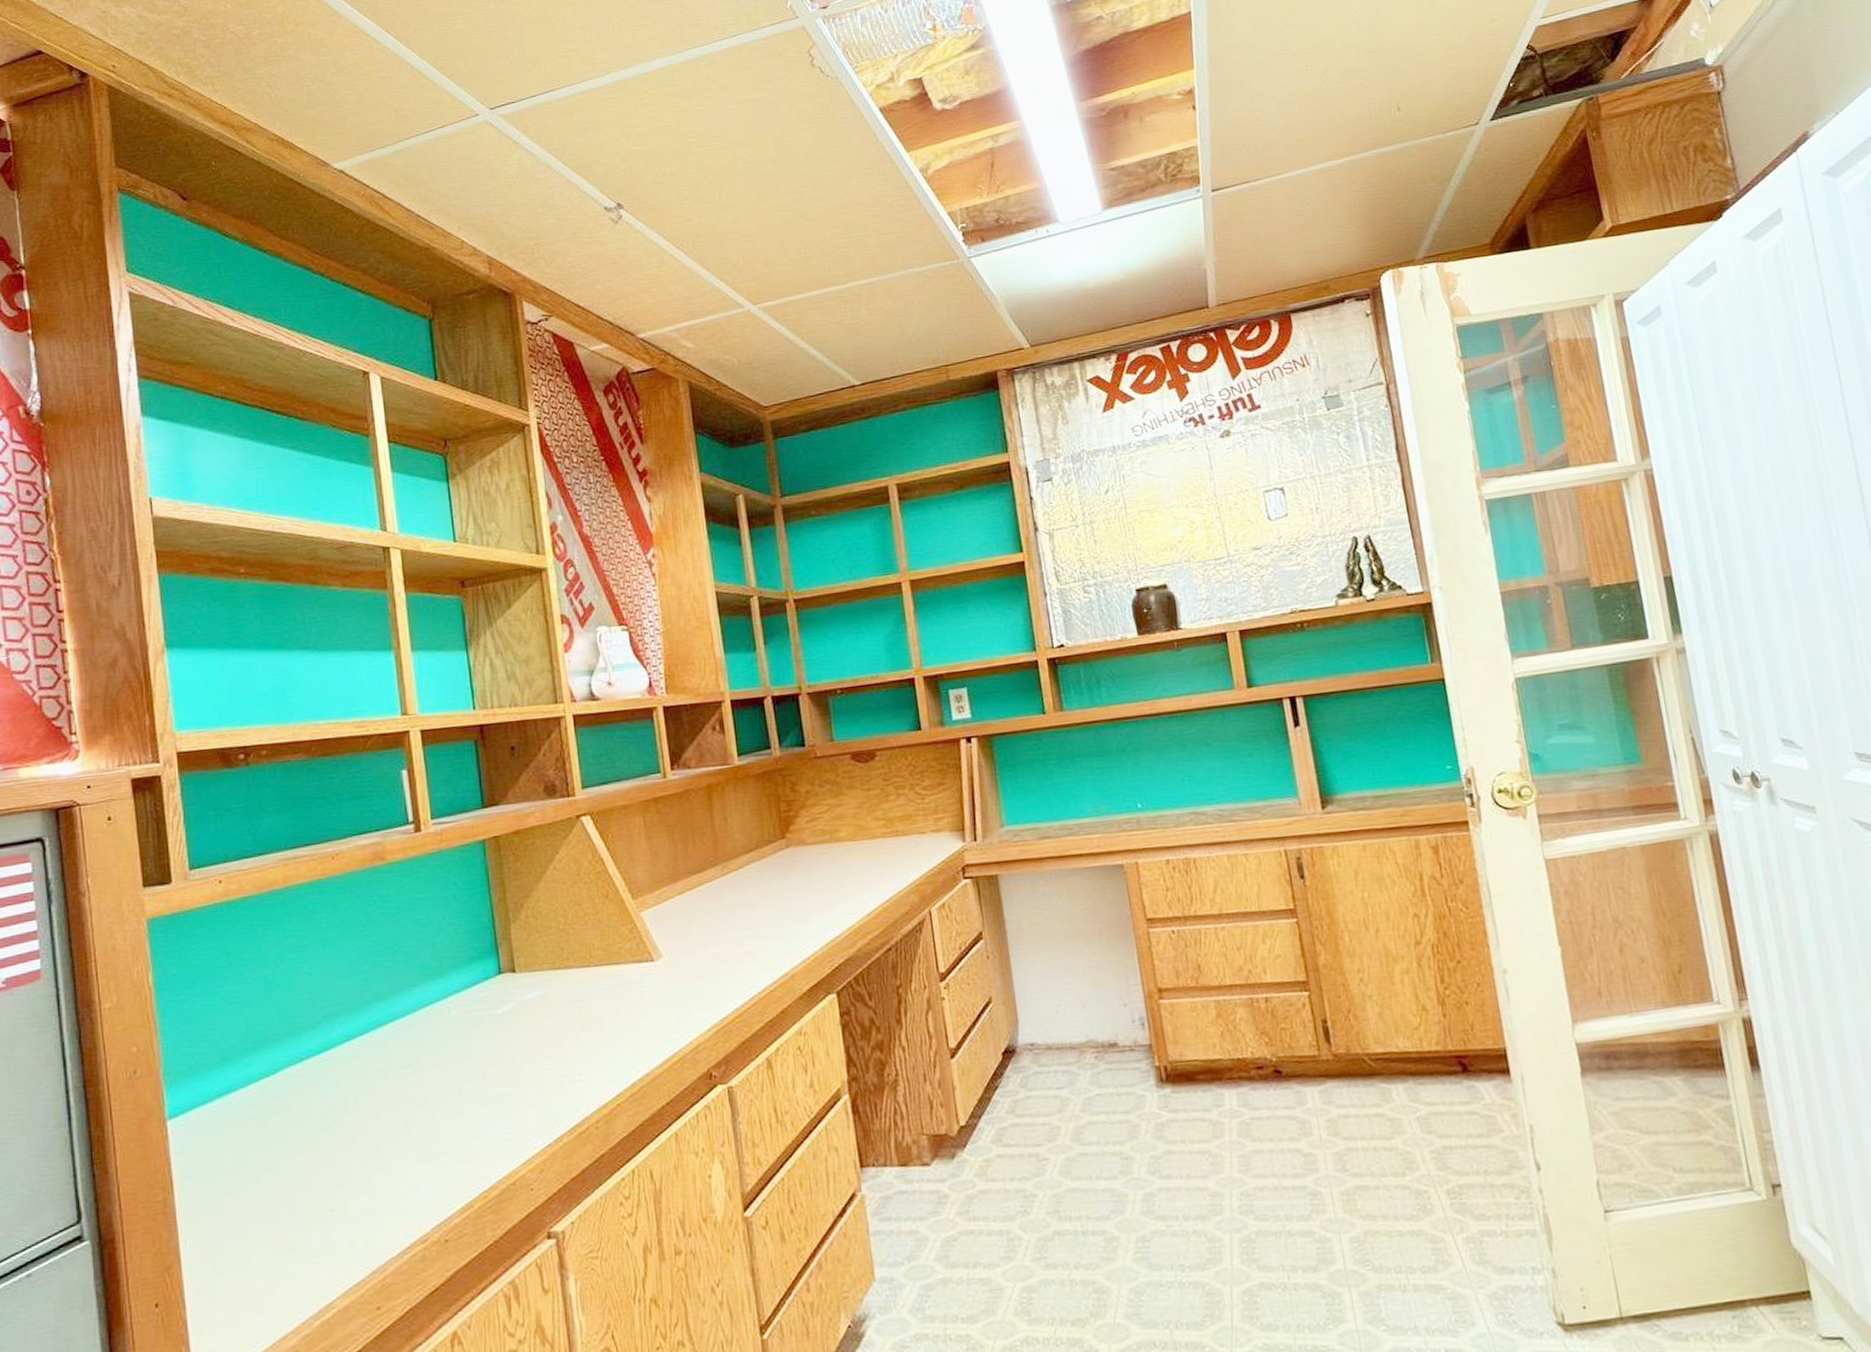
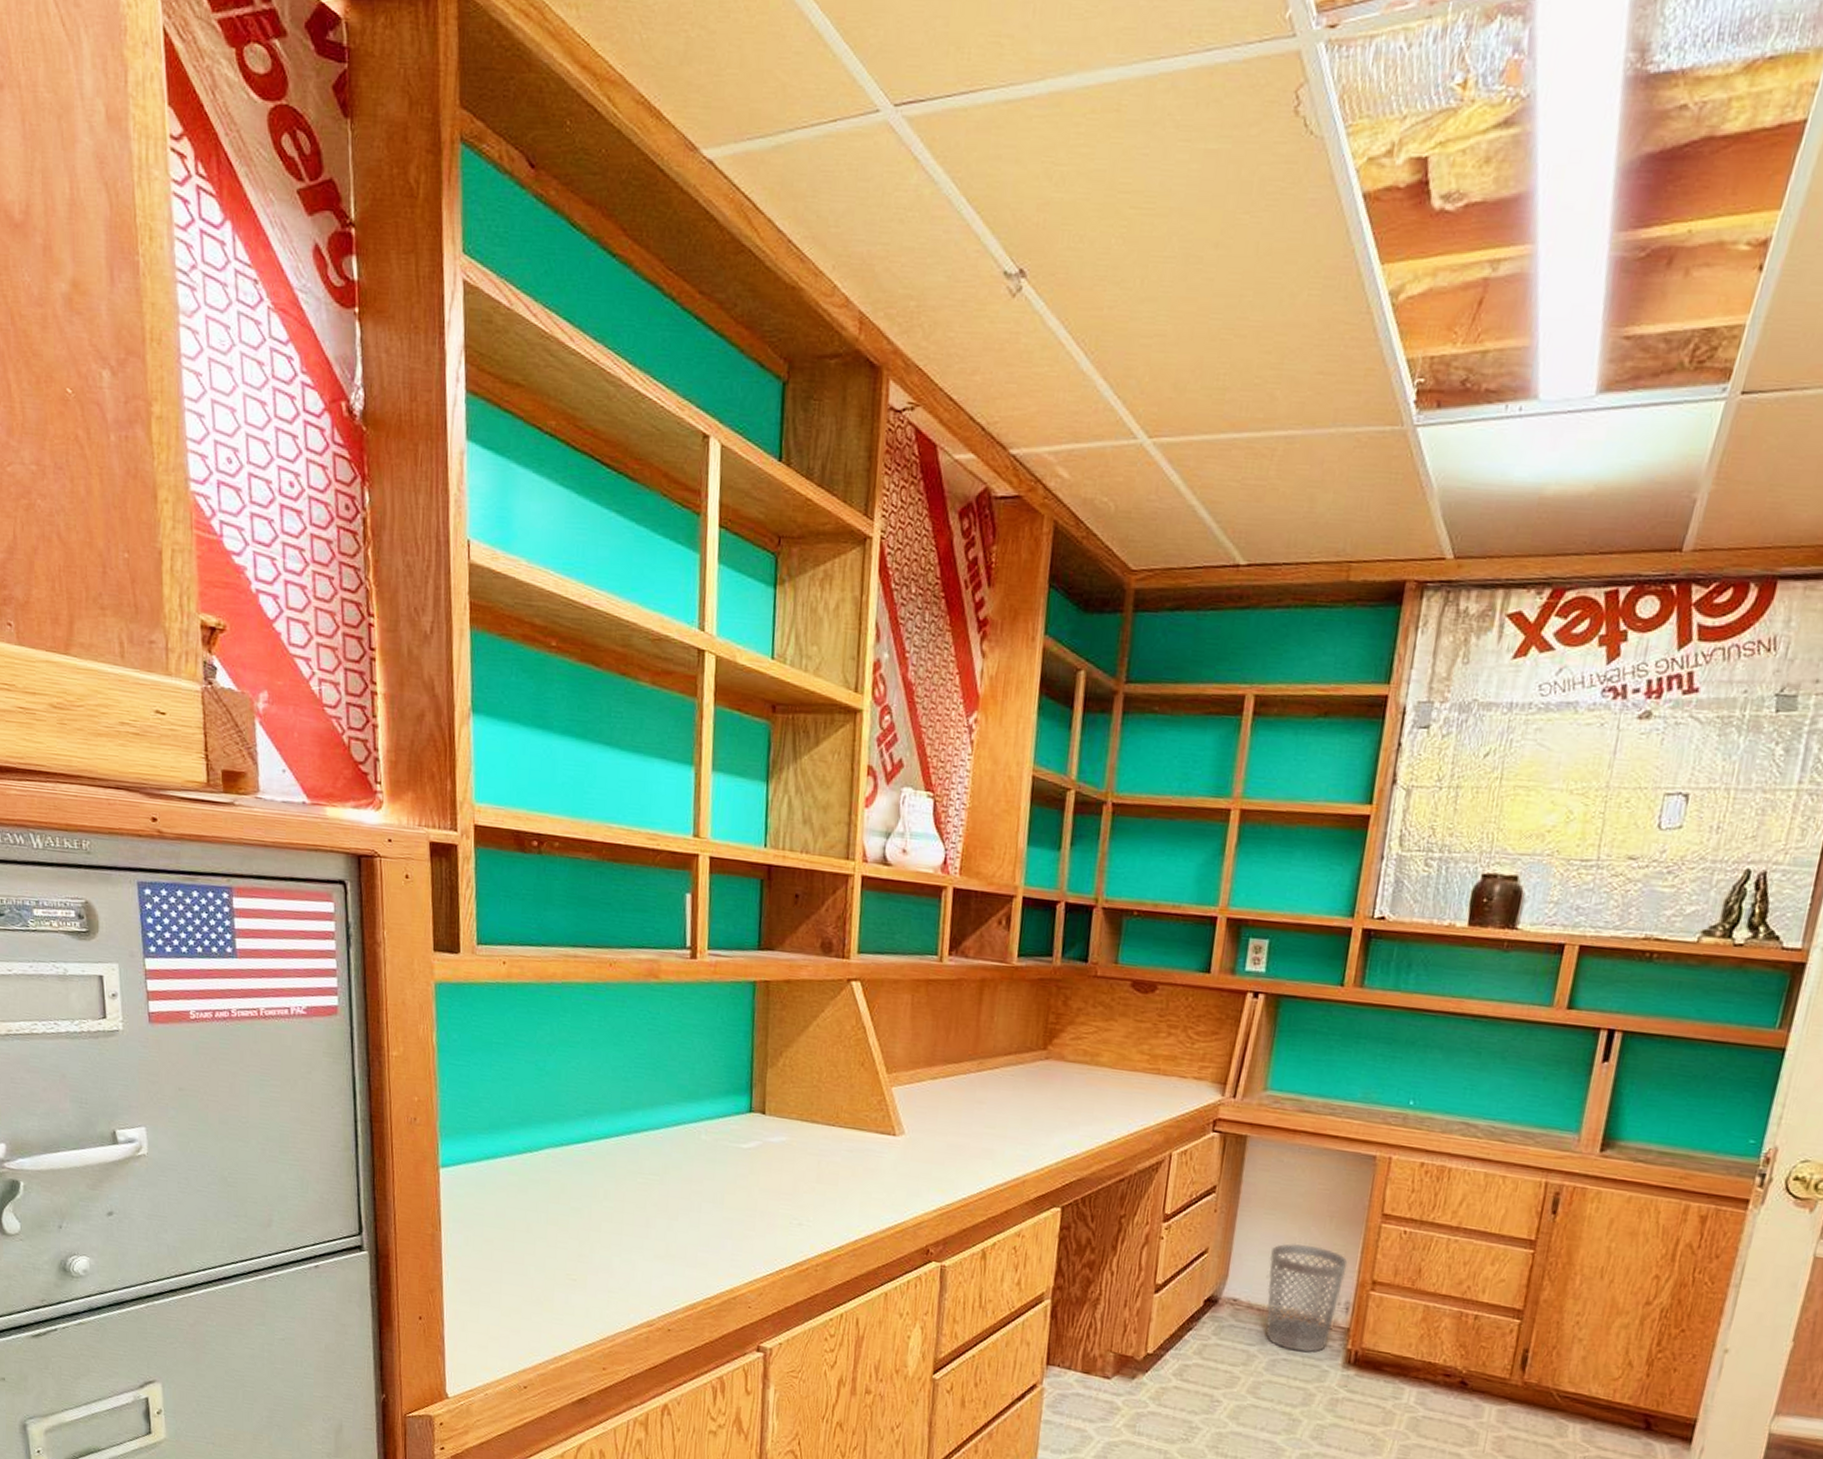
wastebasket: none [1053,968,1136,1084] -> present [1265,1243,1348,1353]

